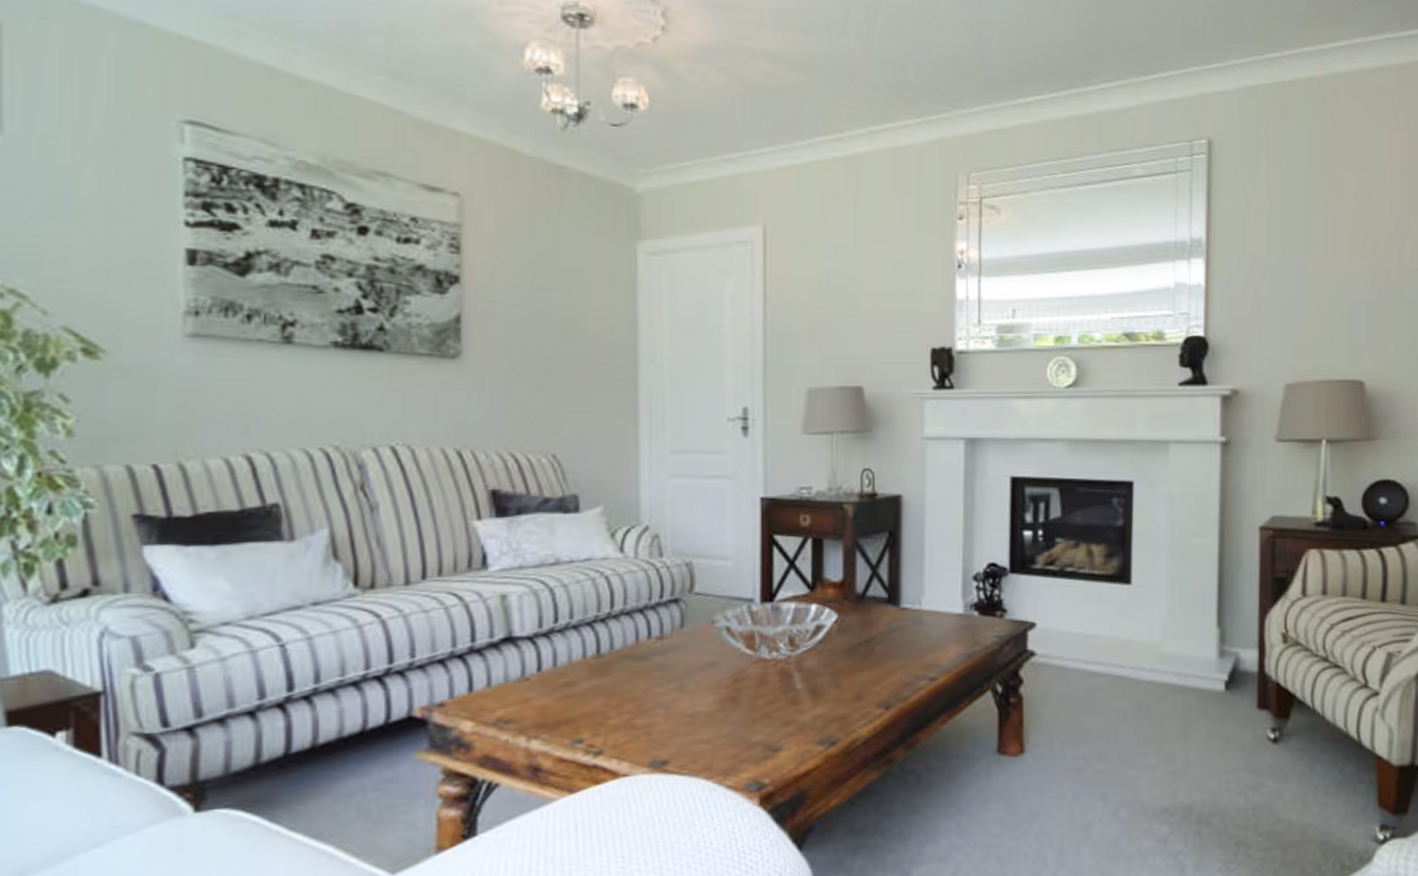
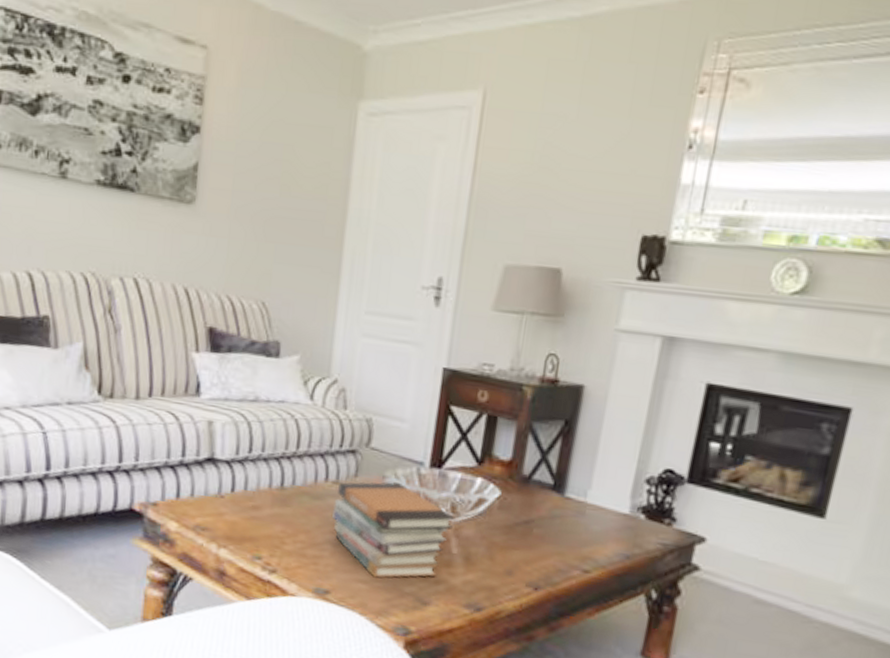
book stack: none [661,625,794,734] -> present [332,481,454,578]

